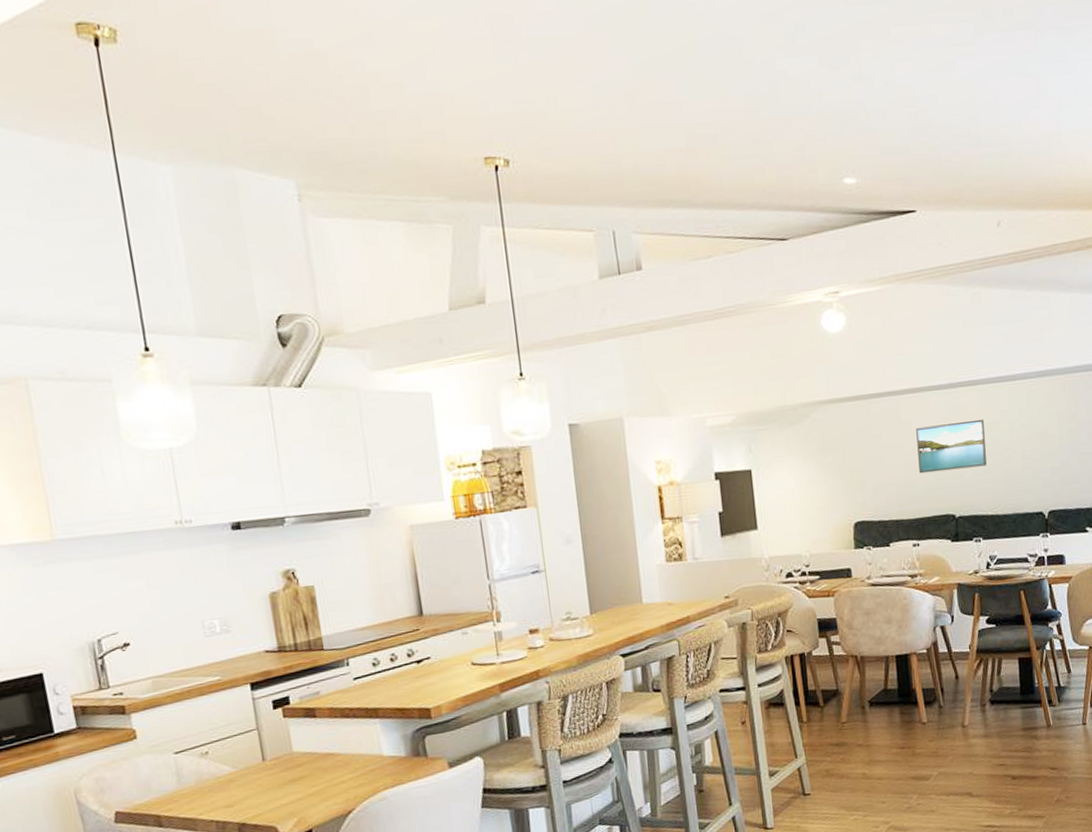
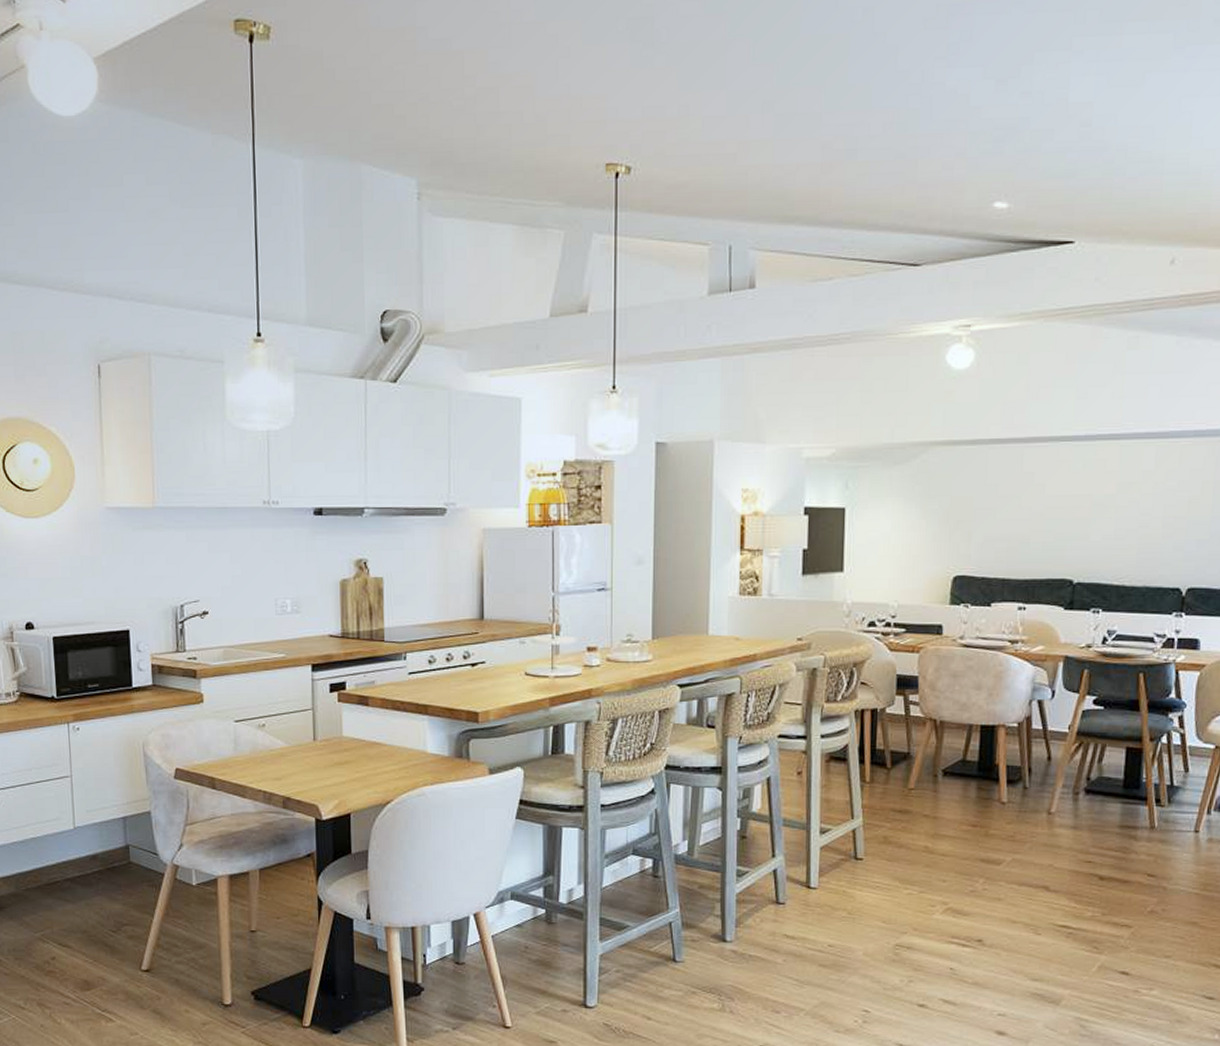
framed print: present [916,419,987,474] -> none [1037,478,1122,531]

